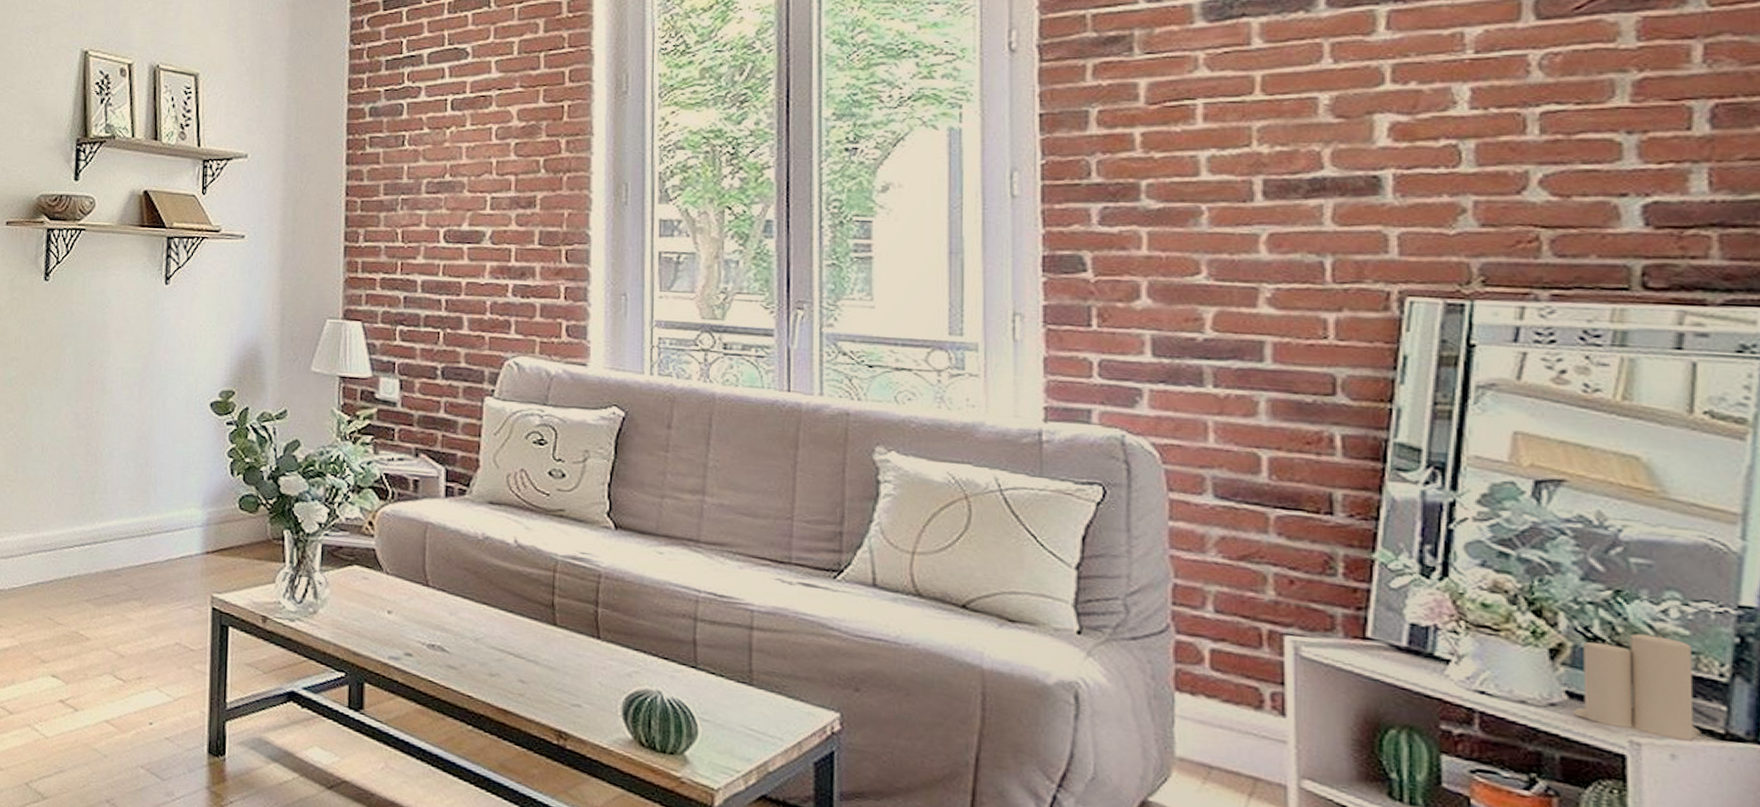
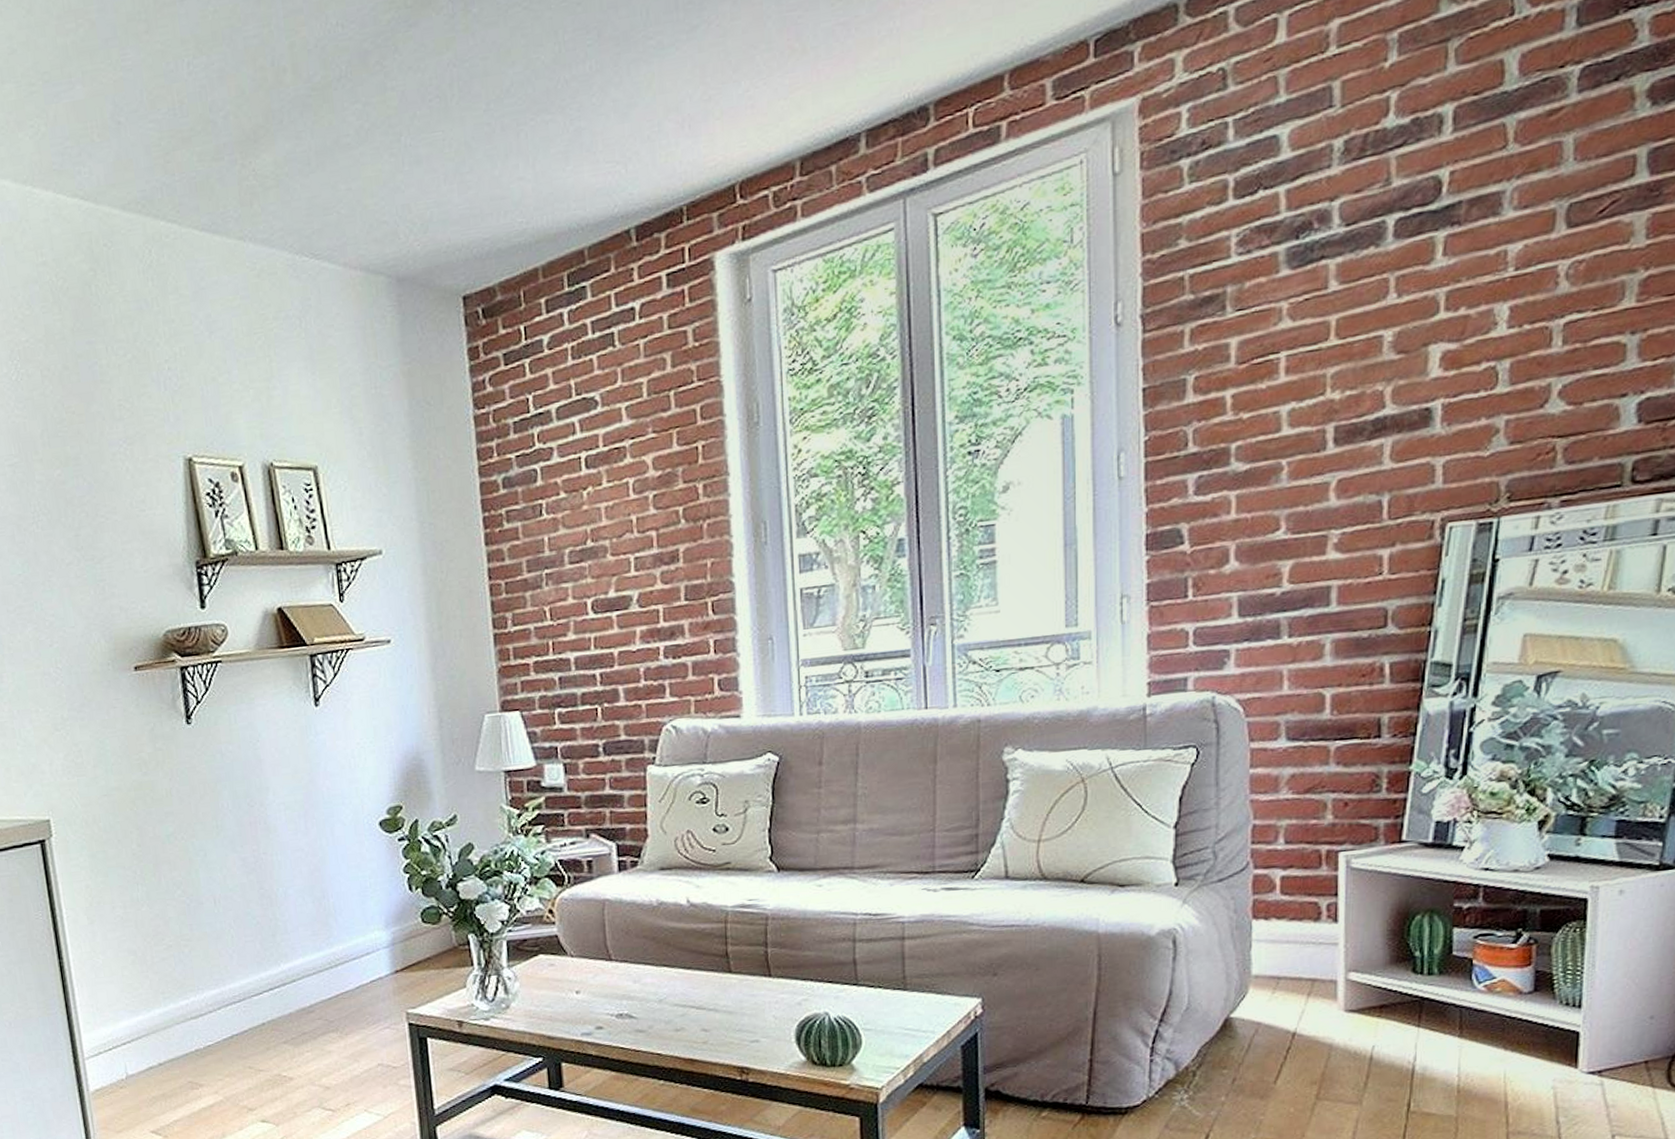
candle: present [1572,633,1703,741] -> none [1551,792,1644,878]

